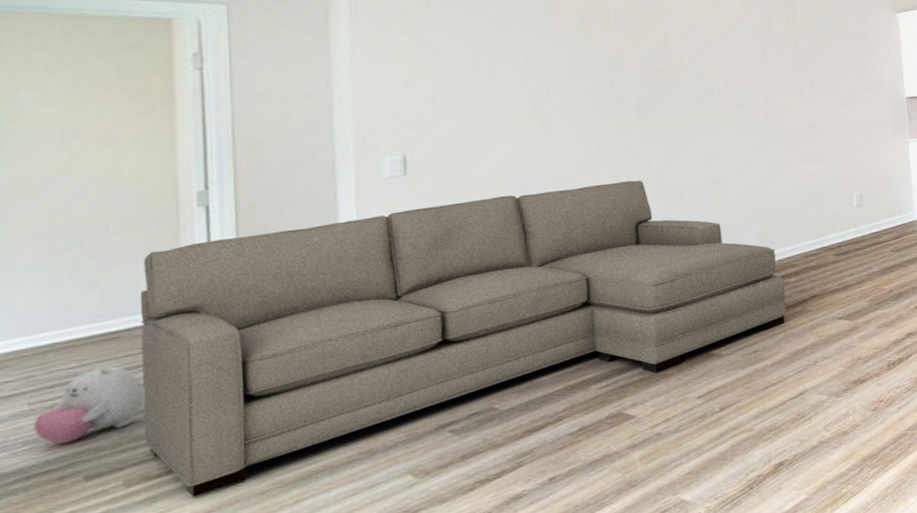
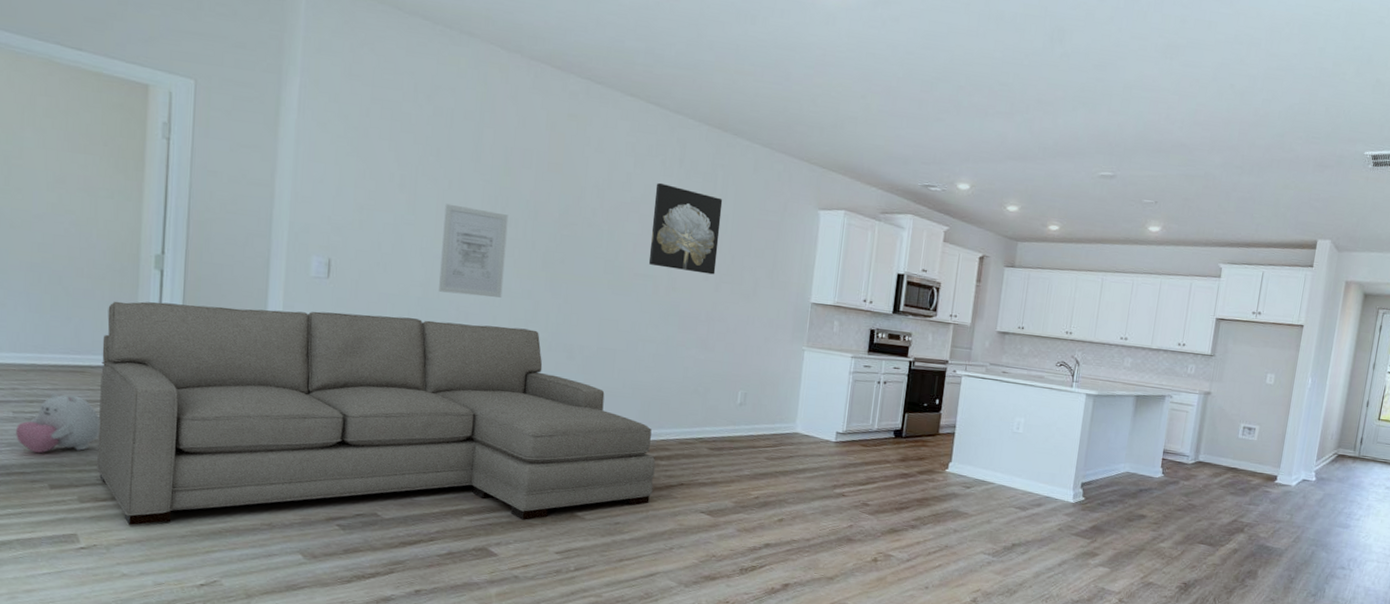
wall art: none [525,74,599,164] -> present [439,203,509,298]
wall art: none [738,16,810,94] -> present [648,182,723,275]

